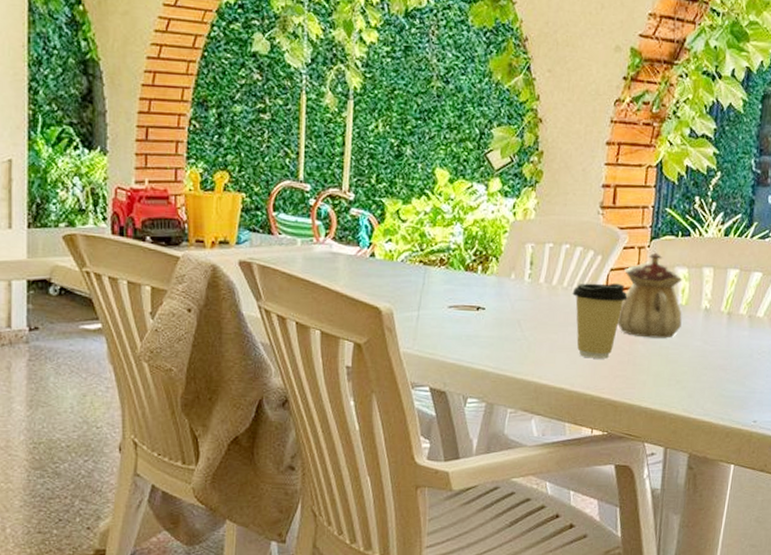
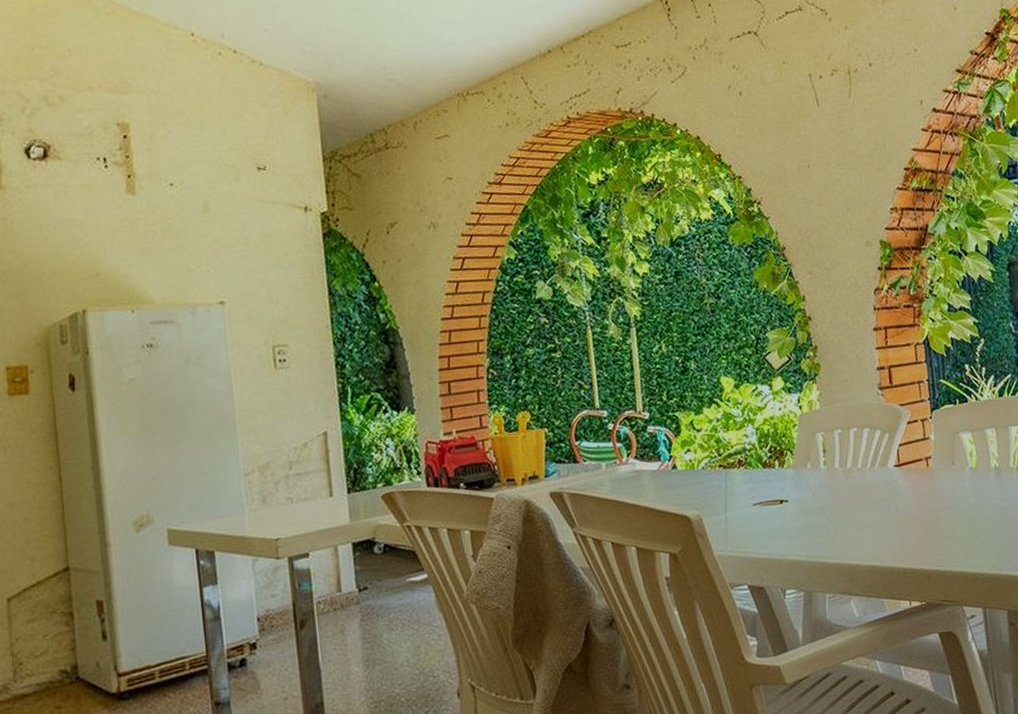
coffee cup: present [572,283,628,359] -> none [867,456,920,533]
teapot: present [618,252,683,338] -> none [912,422,976,504]

